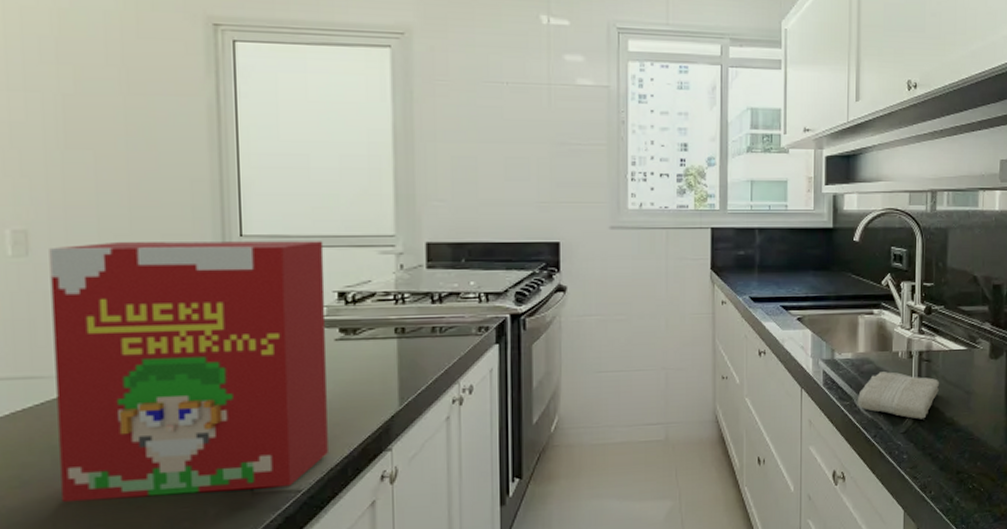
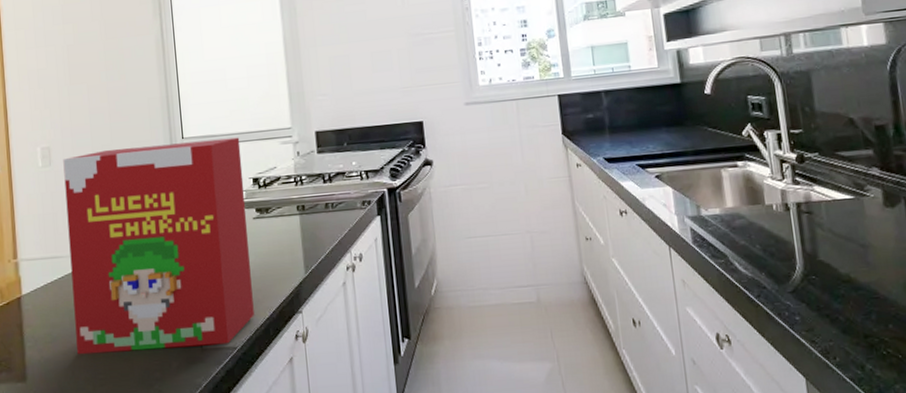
washcloth: present [857,371,940,419] -> none [732,226,827,277]

